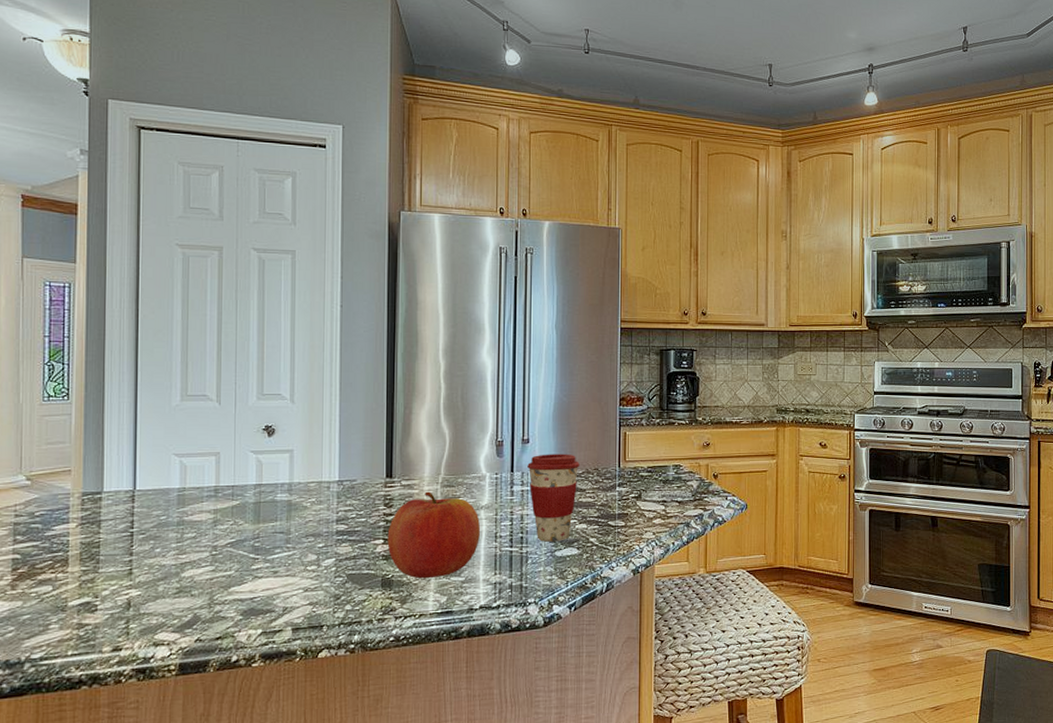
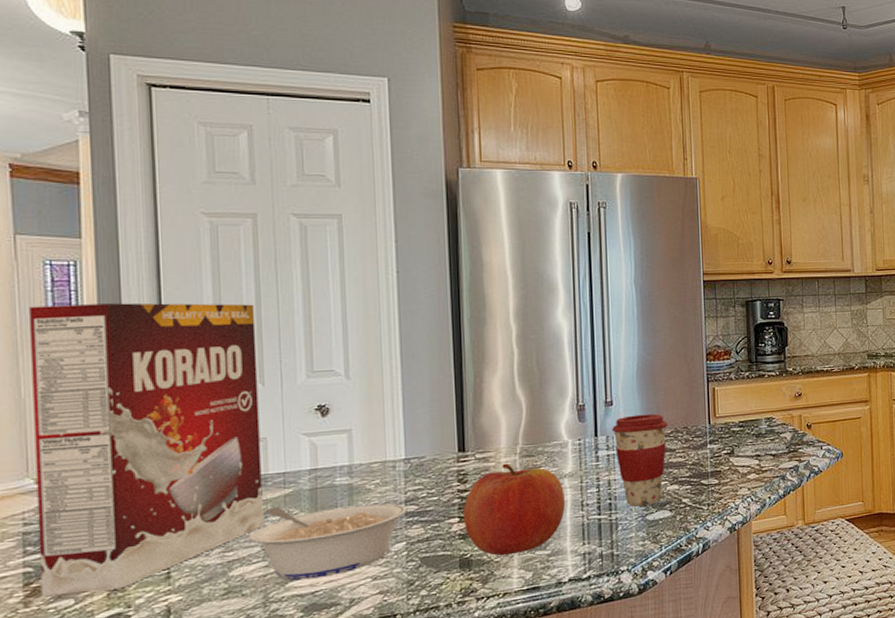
cereal box: none [26,322,216,582] -> present [29,303,264,597]
legume: none [200,517,338,586] -> present [249,503,407,581]

